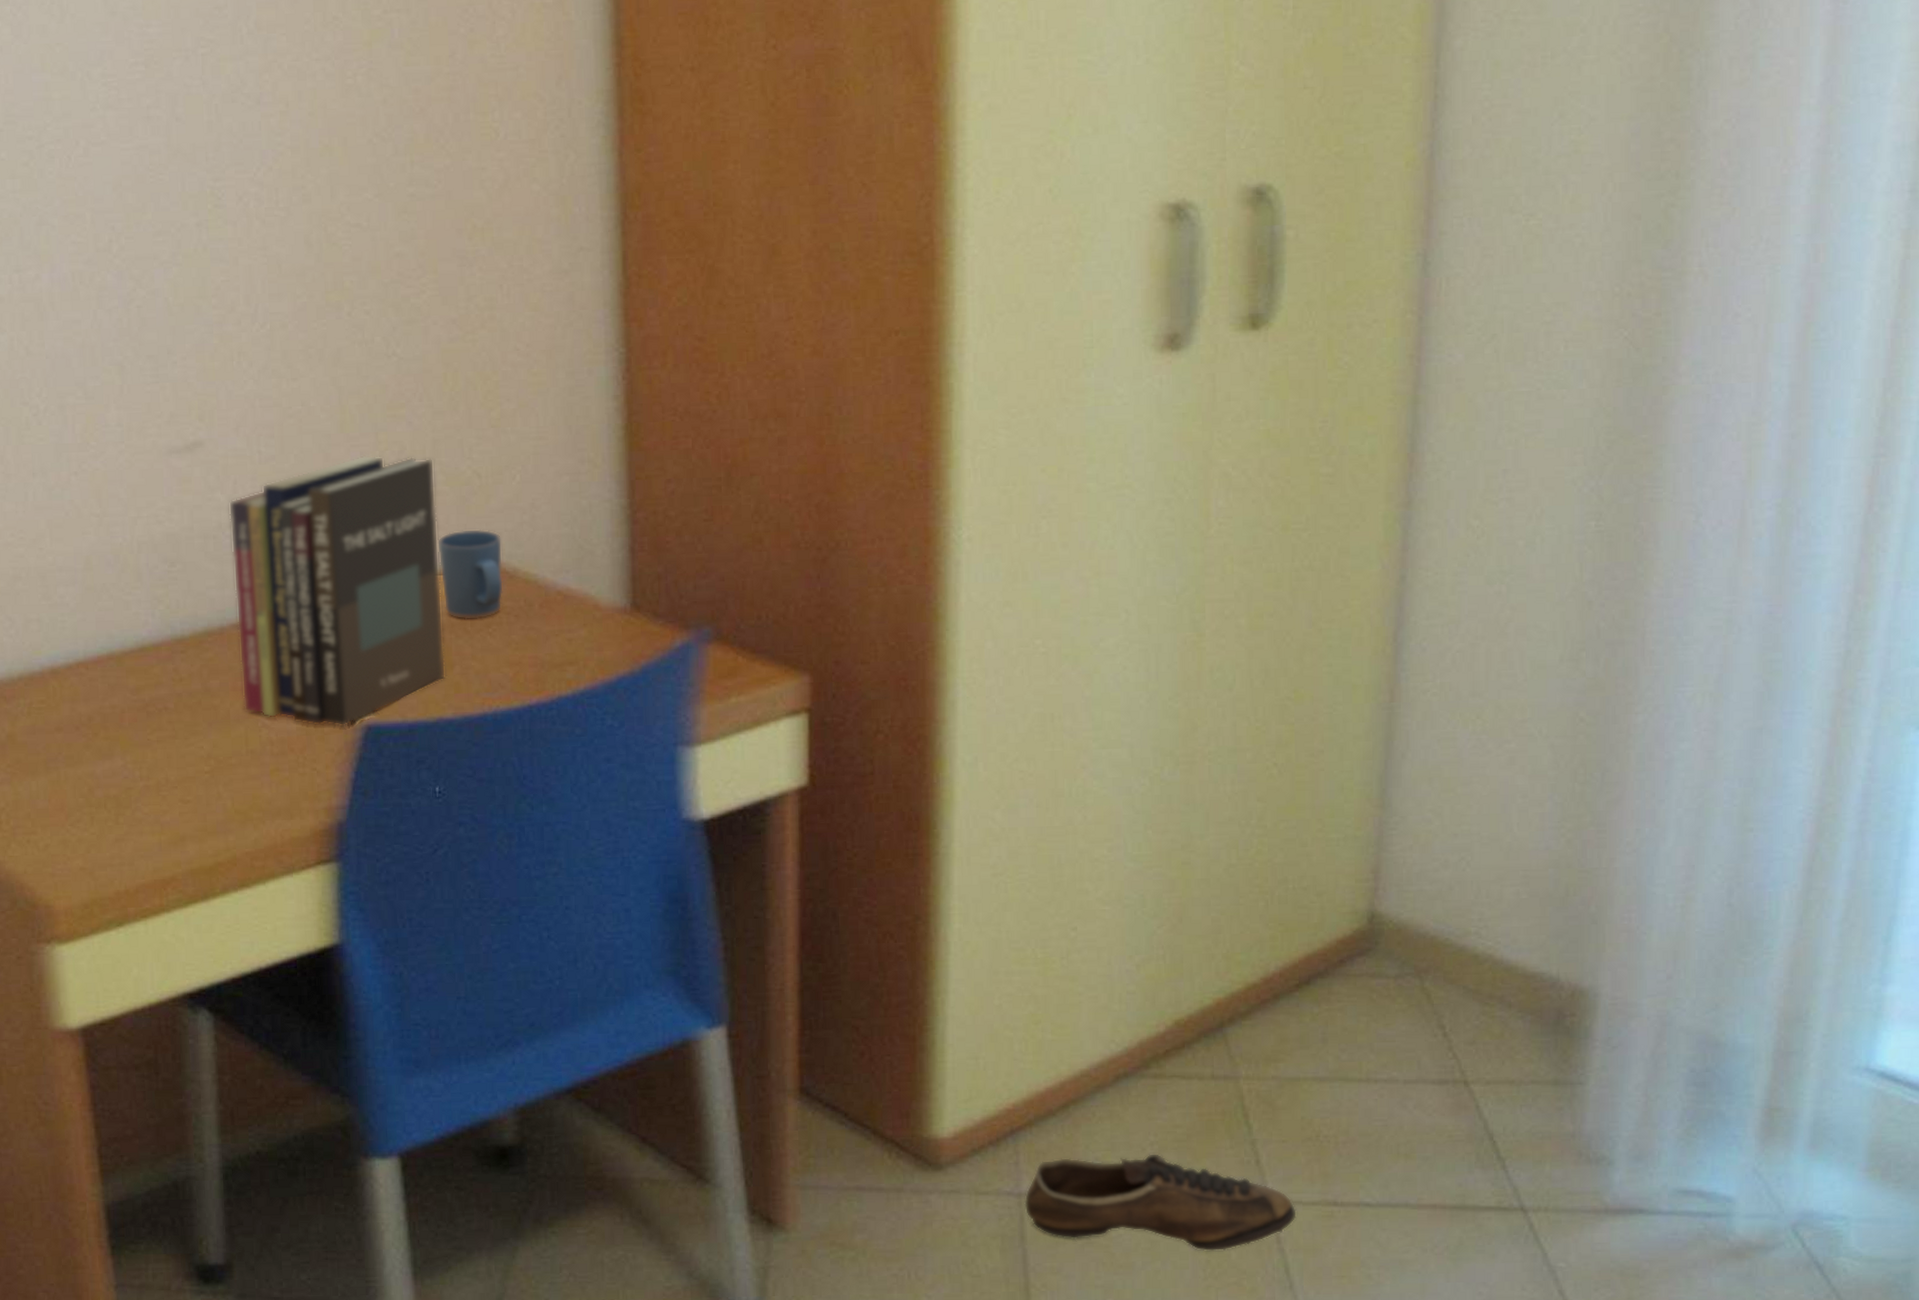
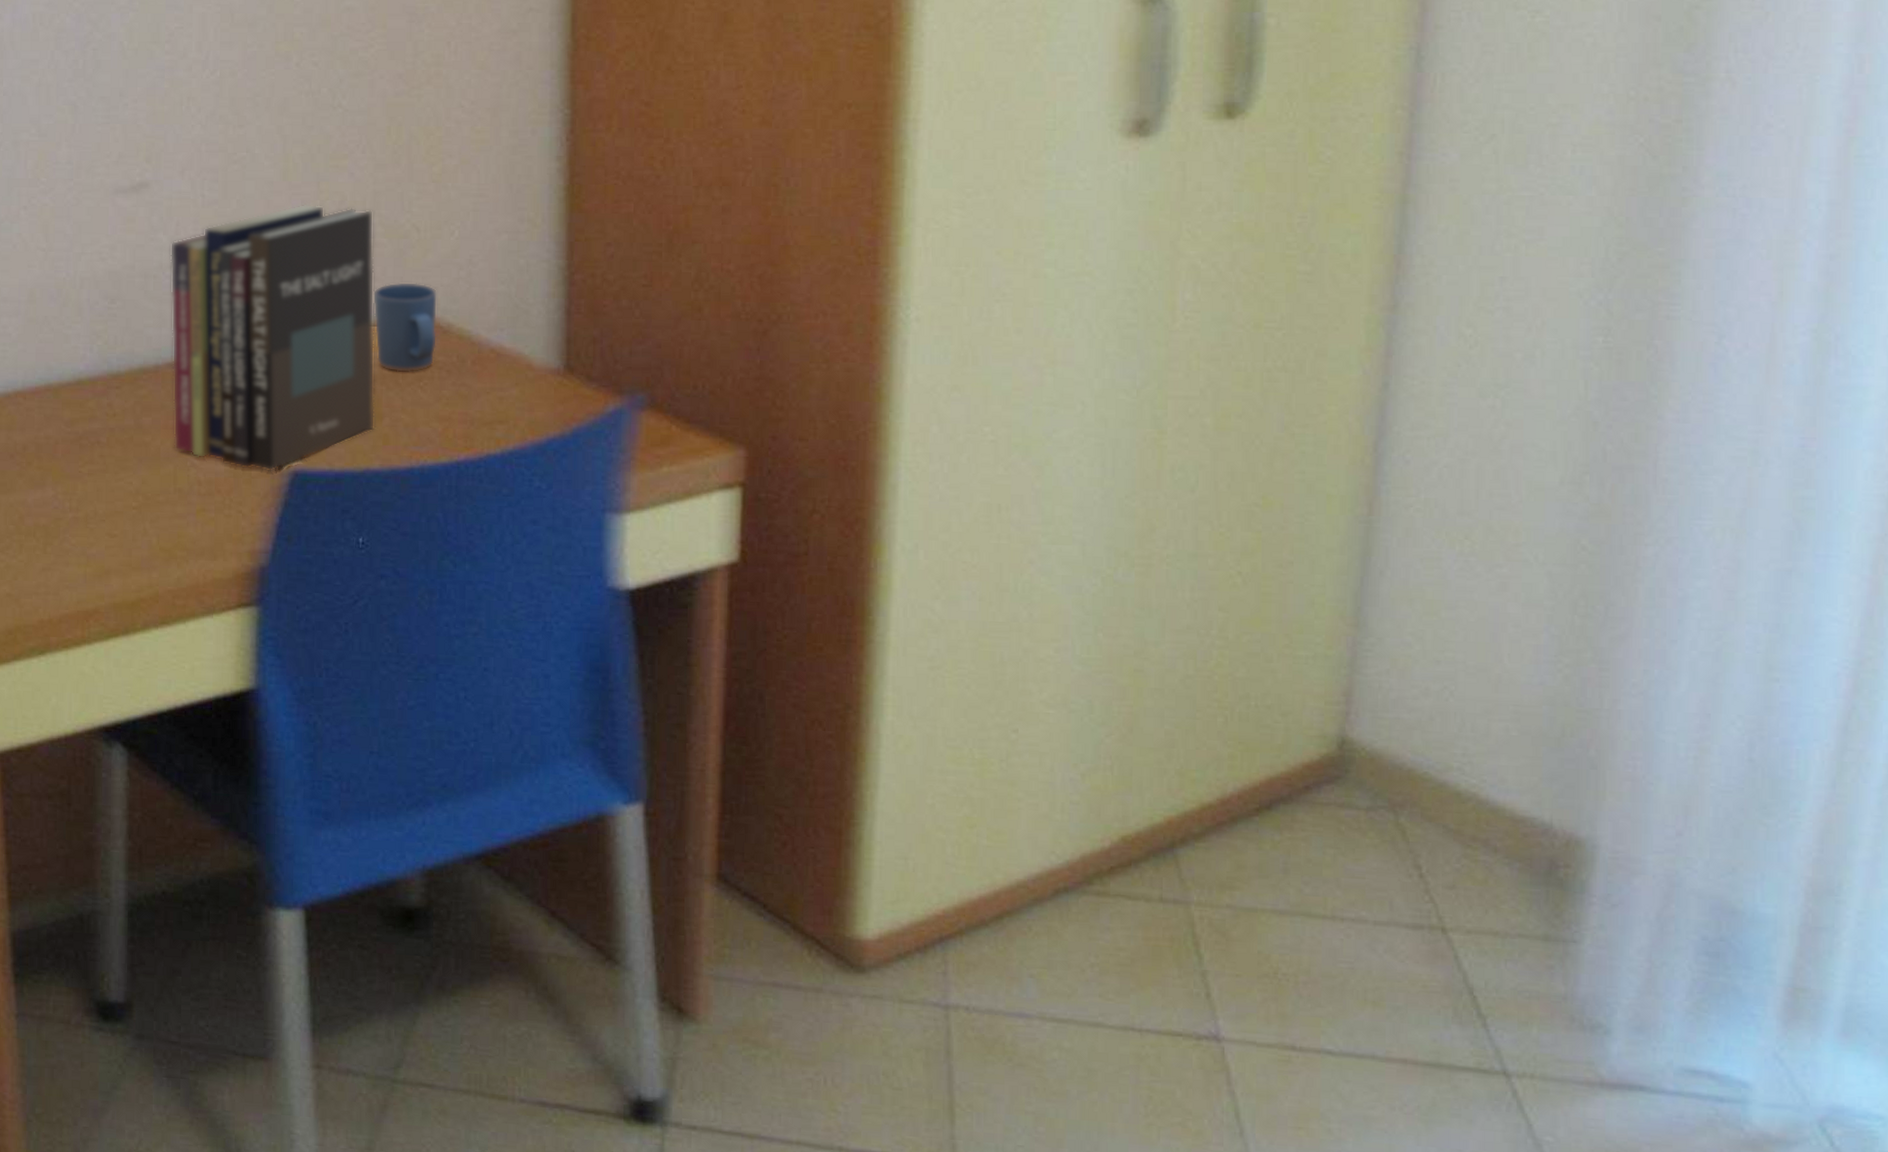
shoe: present [1024,1154,1297,1252] -> none [951,972,1250,1088]

